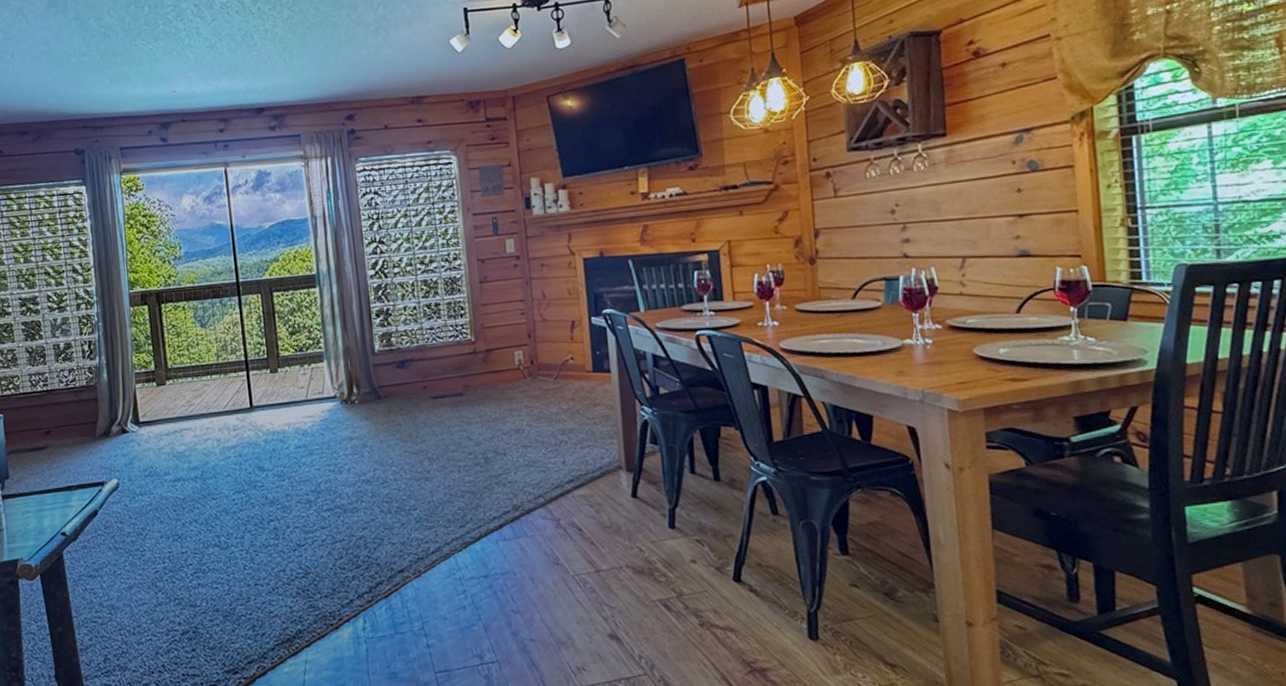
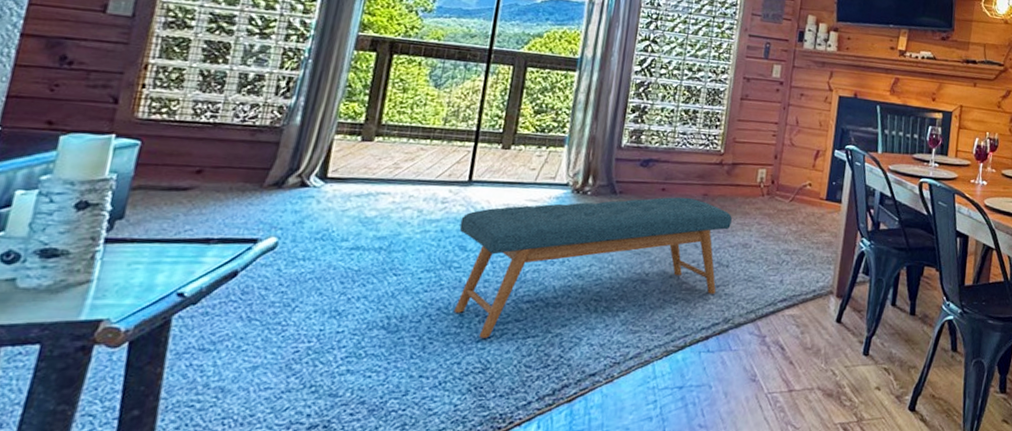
bench: none [253,391,500,547] -> present [453,197,732,338]

